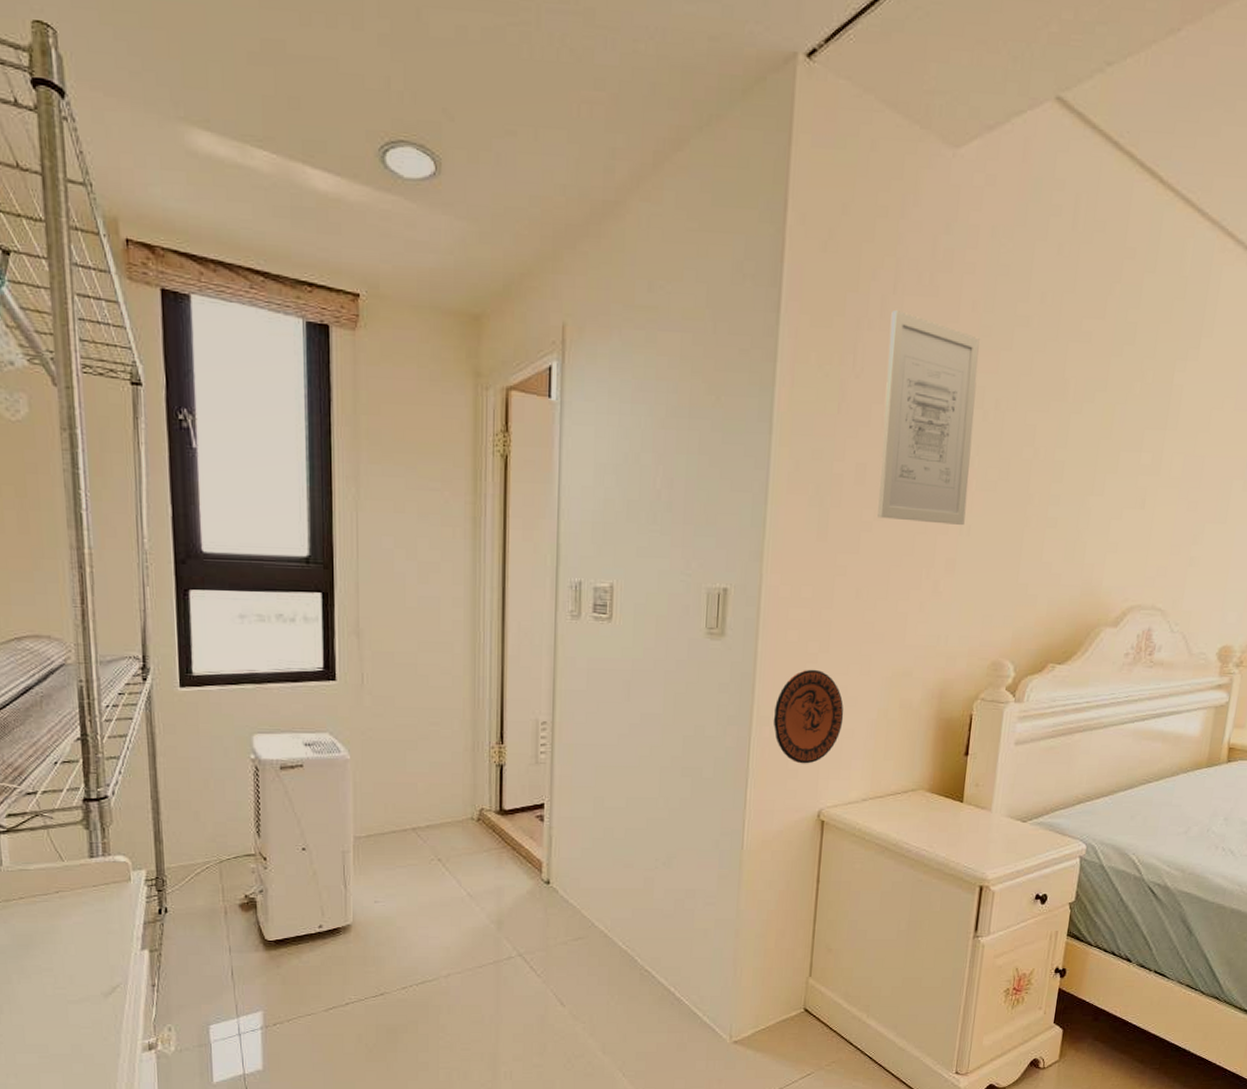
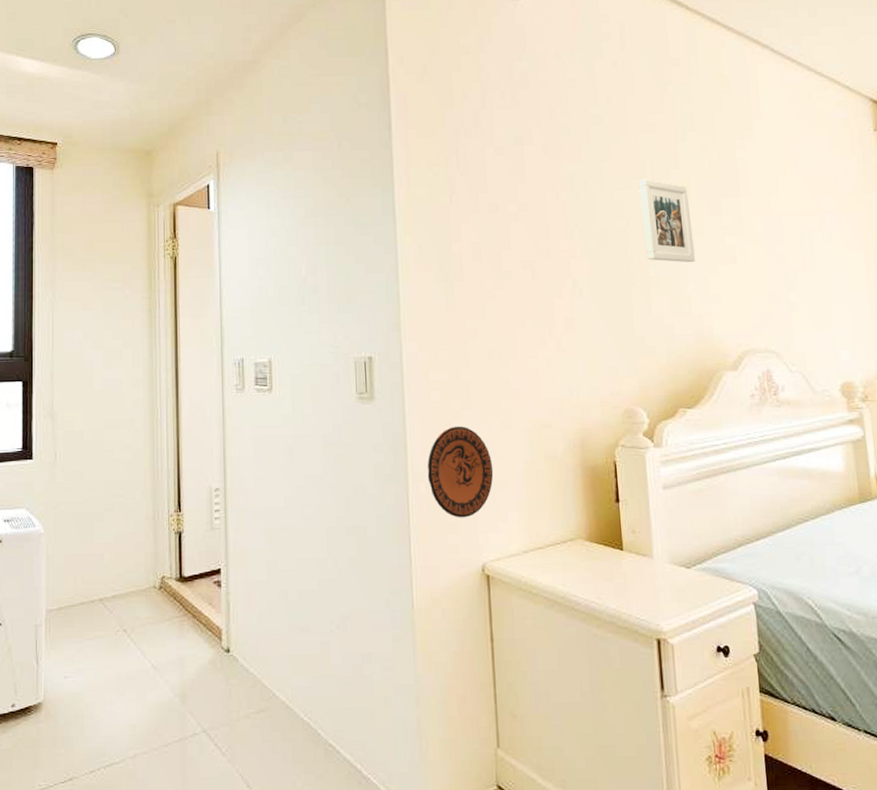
wall art: present [877,309,980,525] -> none [483,119,576,289]
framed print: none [1047,400,1110,505] -> present [638,179,695,263]

